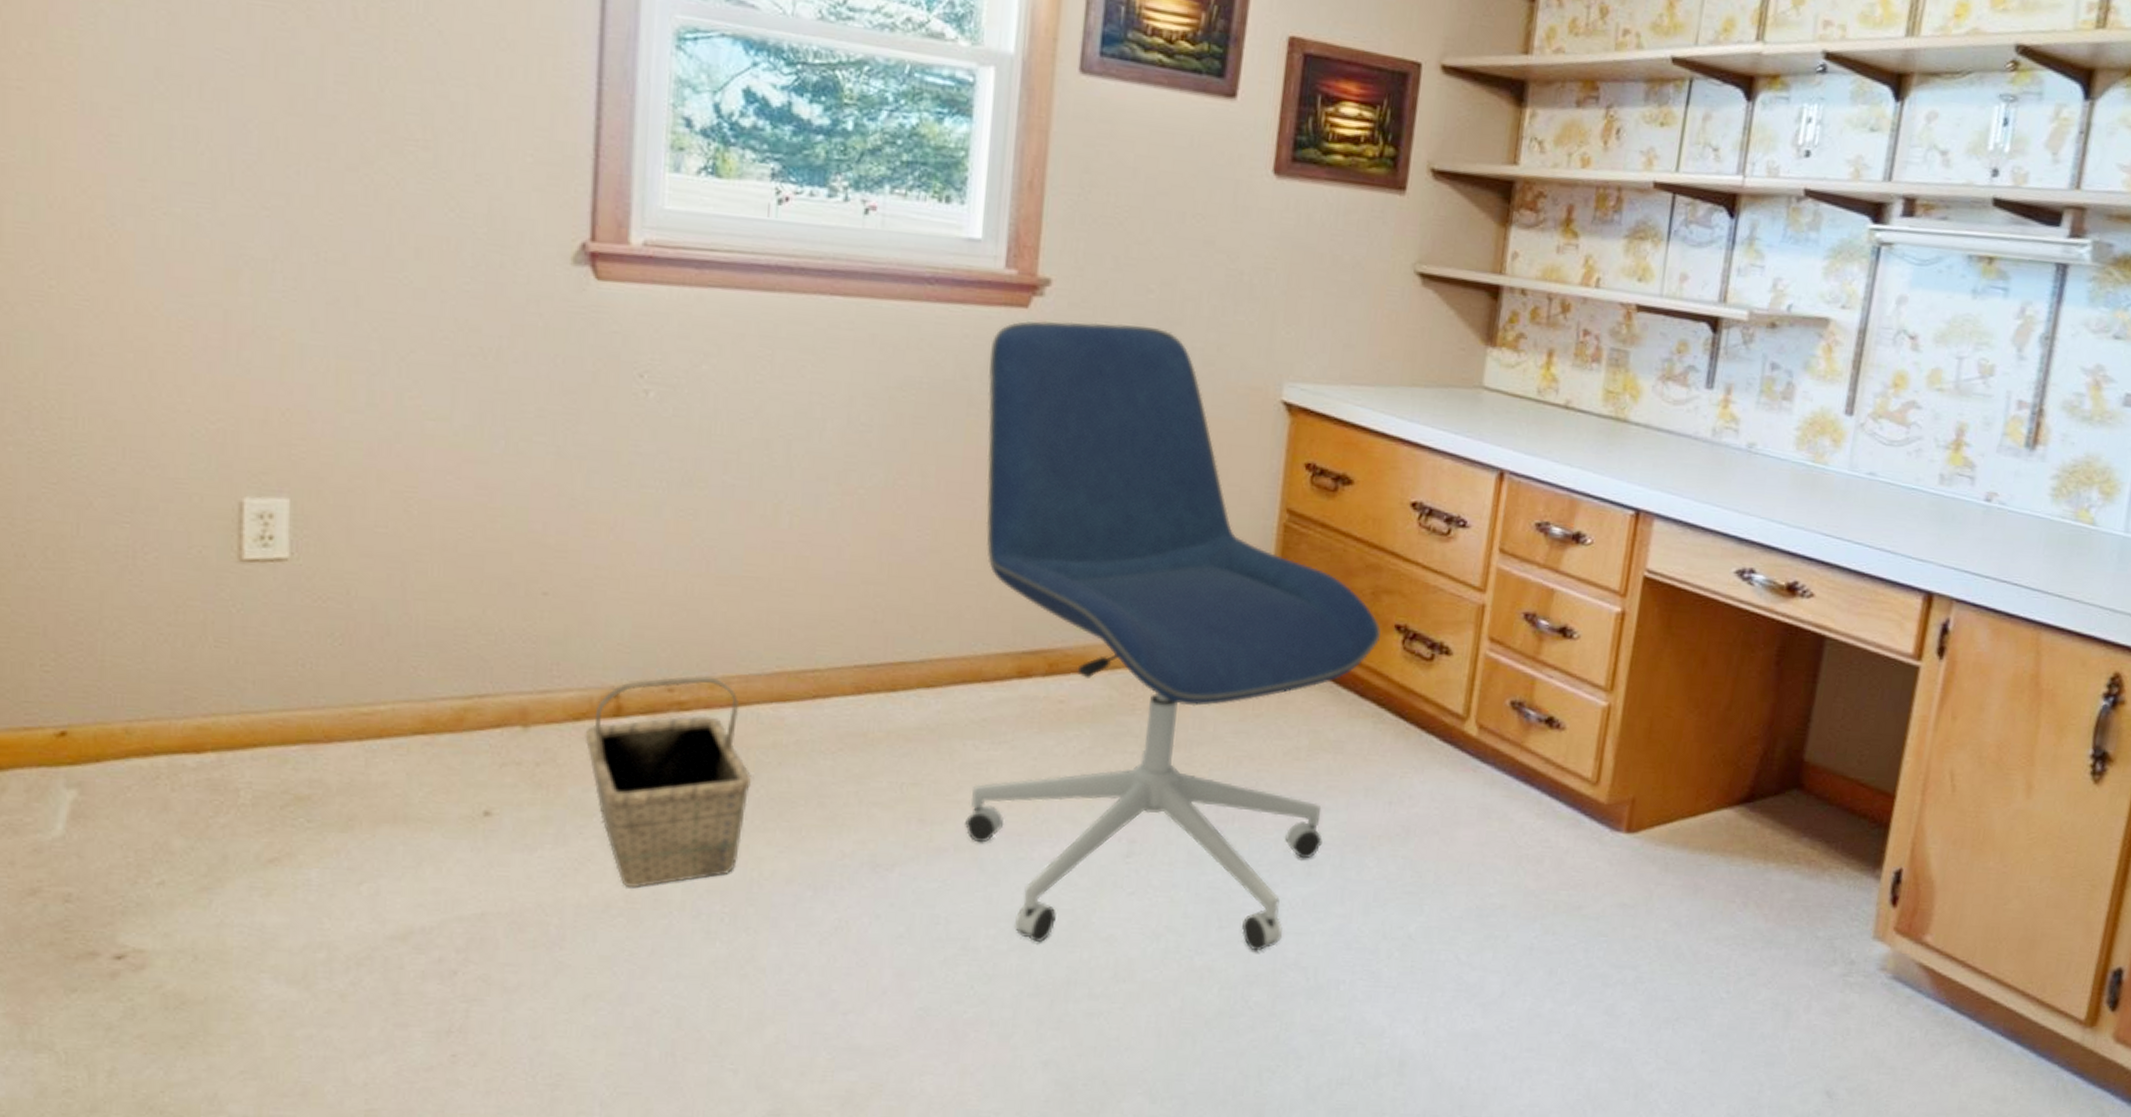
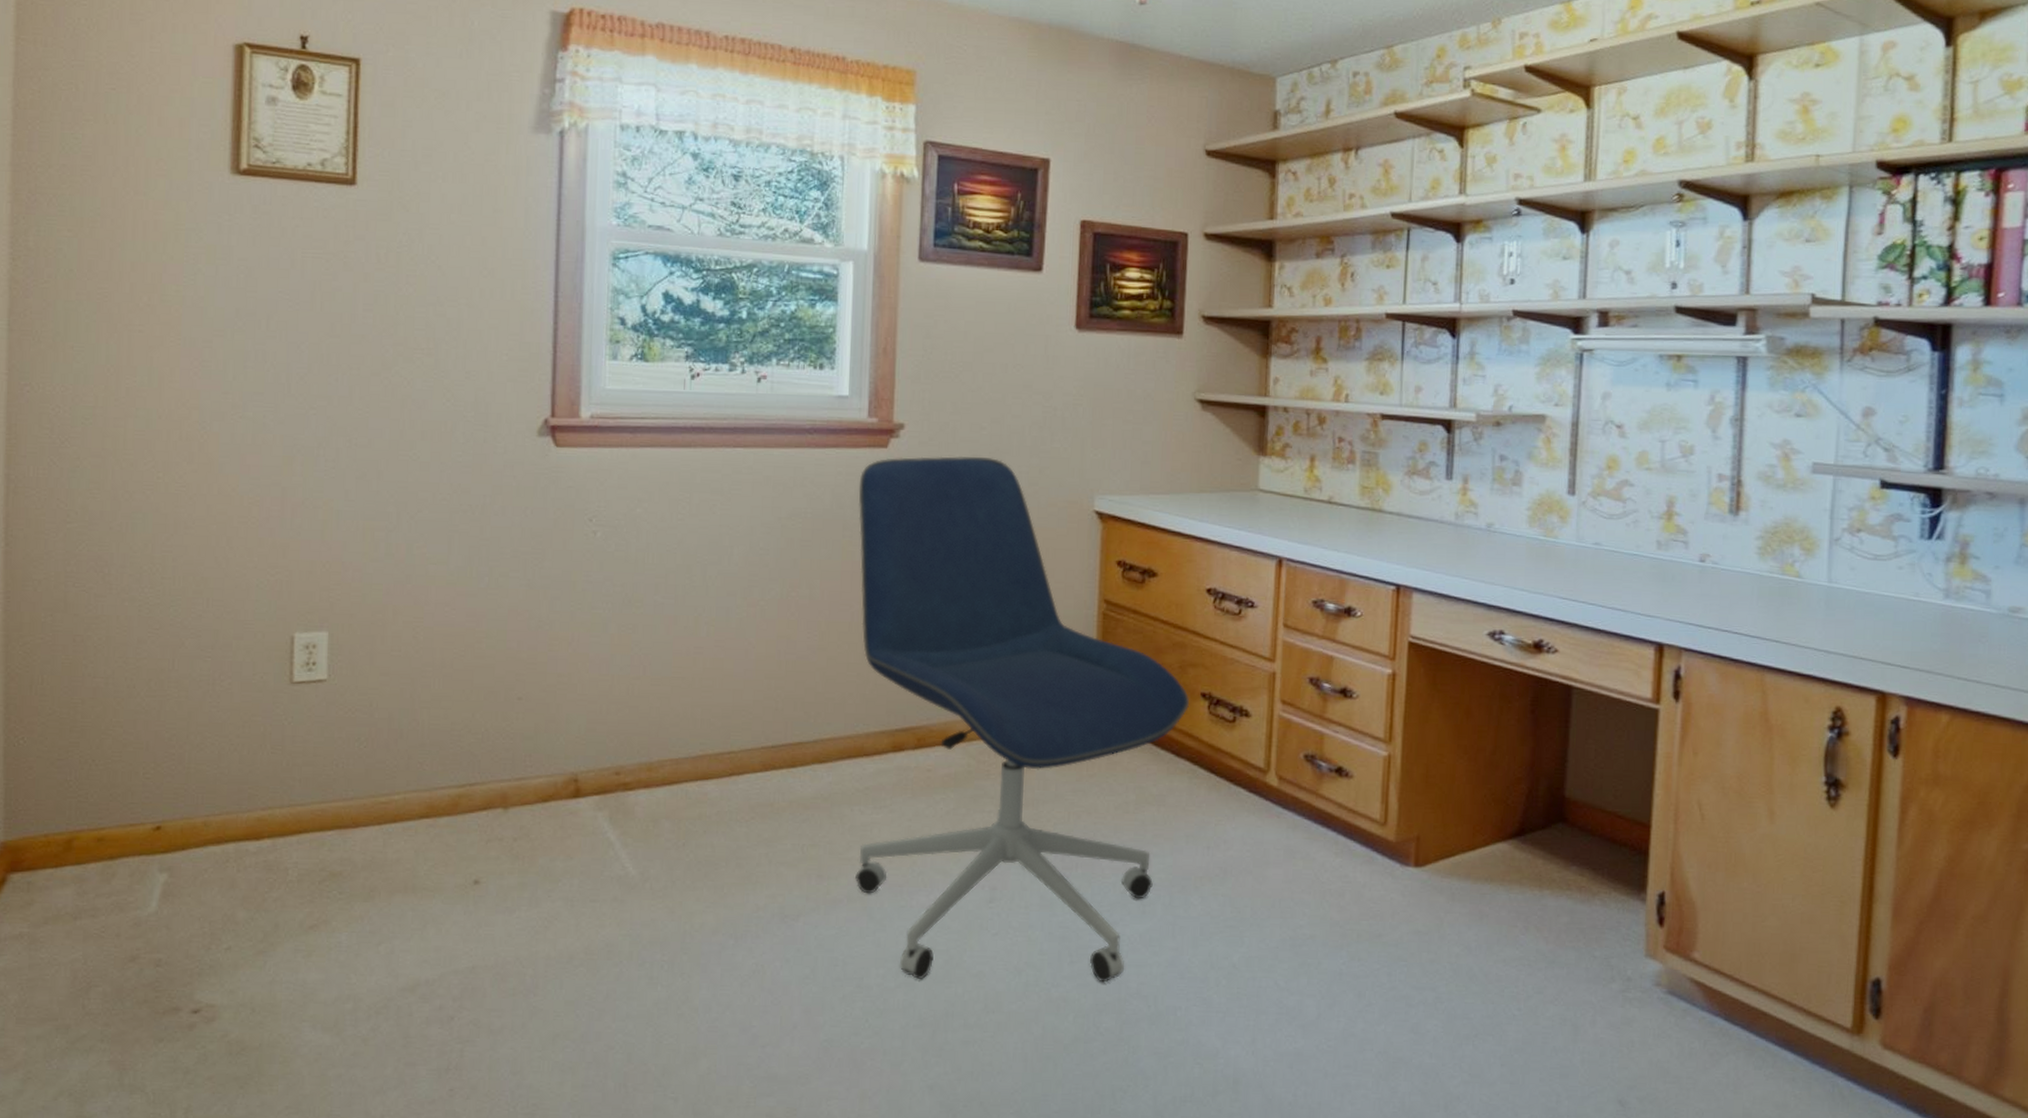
basket: present [584,675,751,888] -> none [551,760,682,942]

